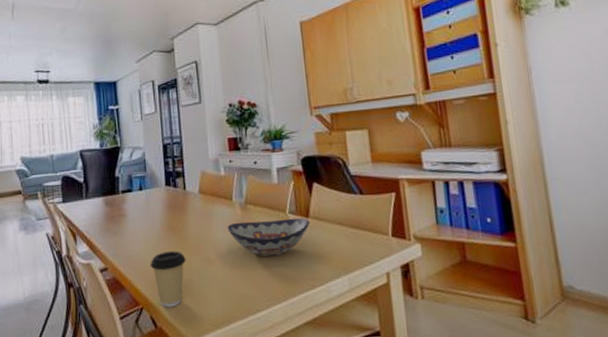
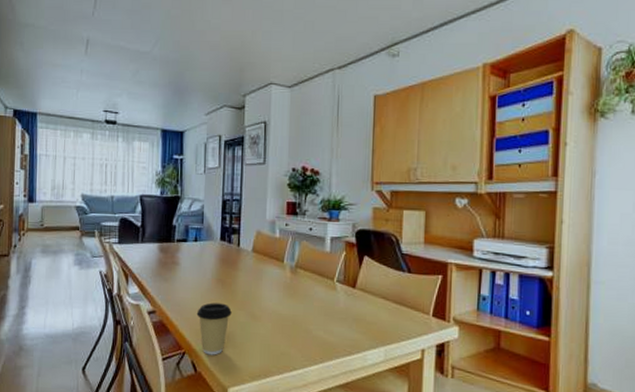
decorative bowl: present [227,217,310,256] -> none [275,284,356,320]

